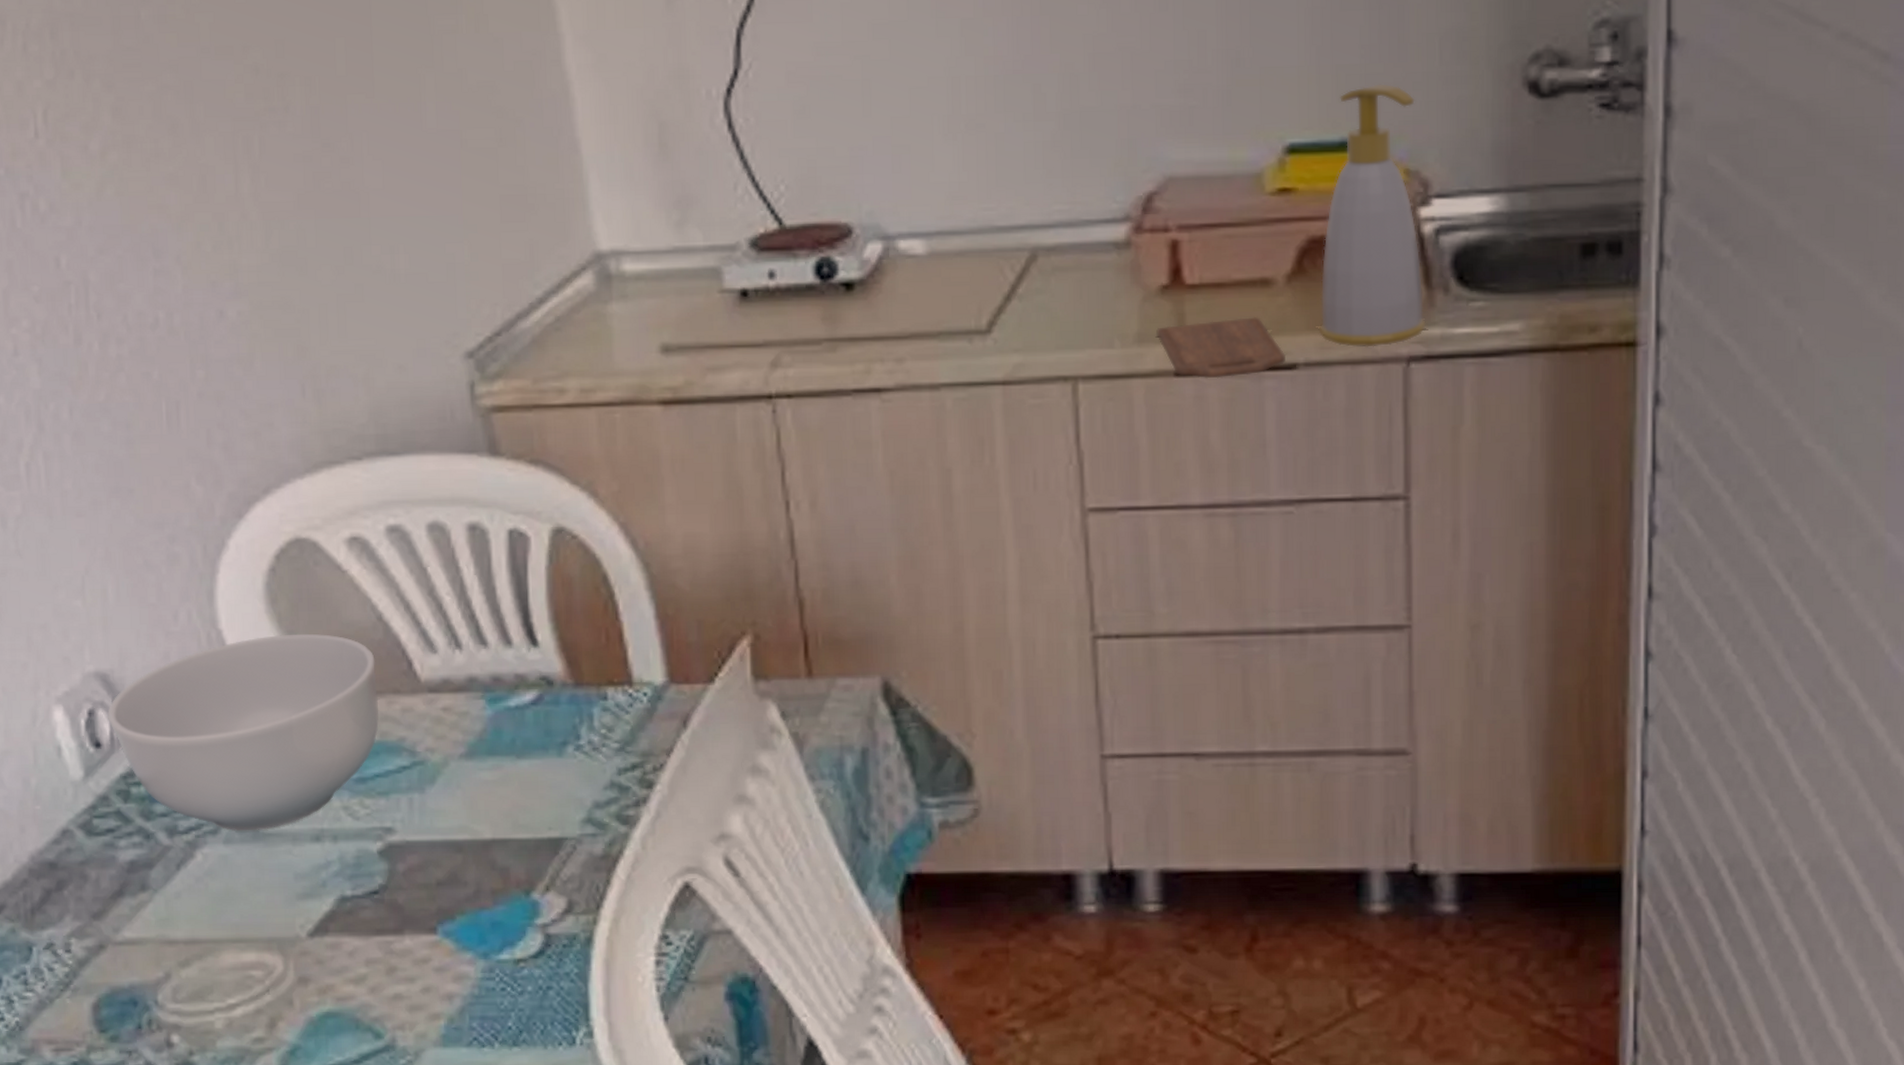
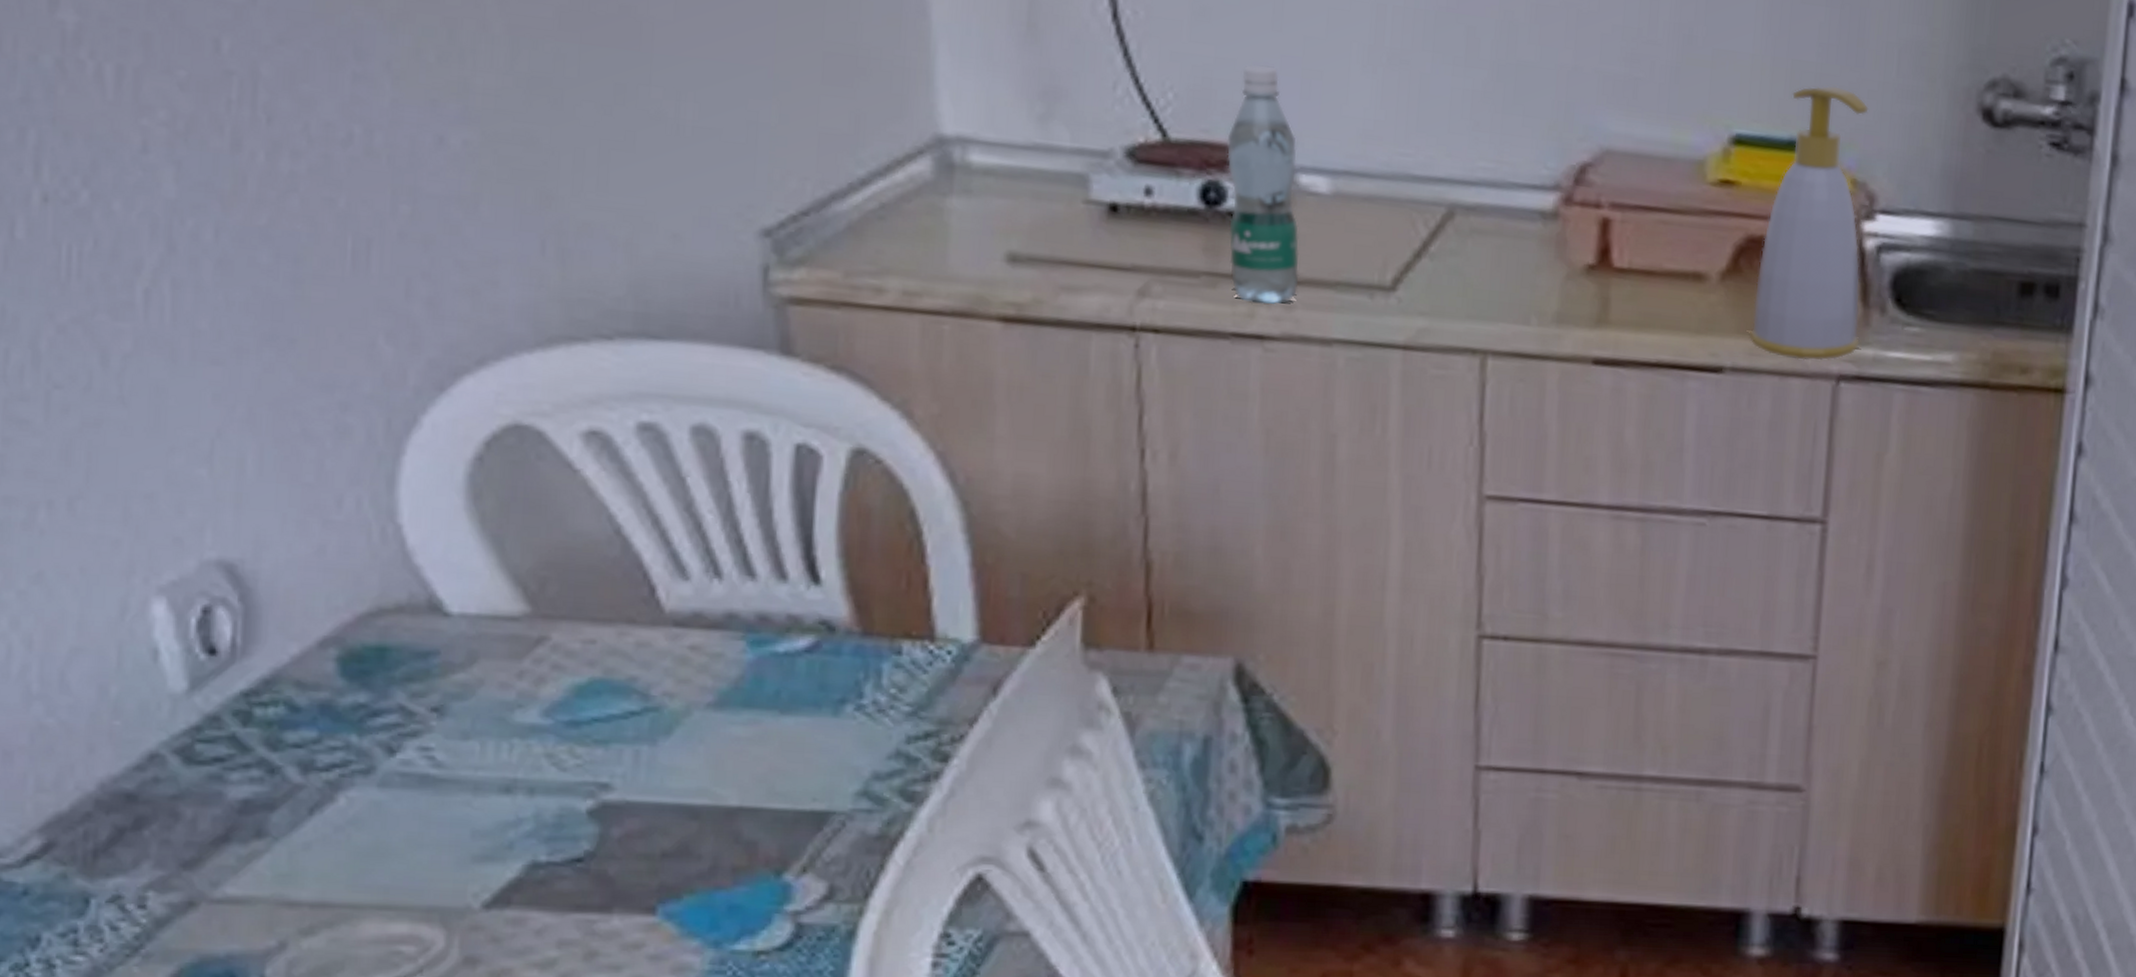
bowl: present [106,633,379,831] -> none [229,538,607,774]
bottle: none [833,148,906,362] -> present [1226,65,1300,305]
cutting board: present [1156,317,1287,379] -> none [1577,309,1713,373]

